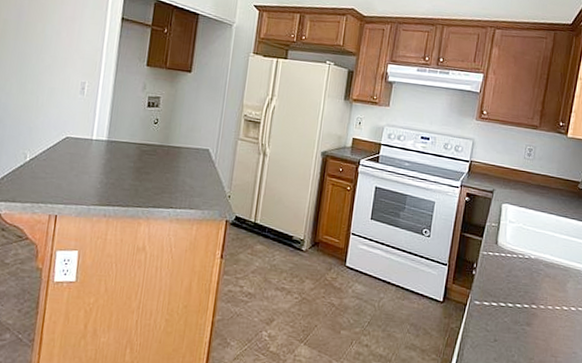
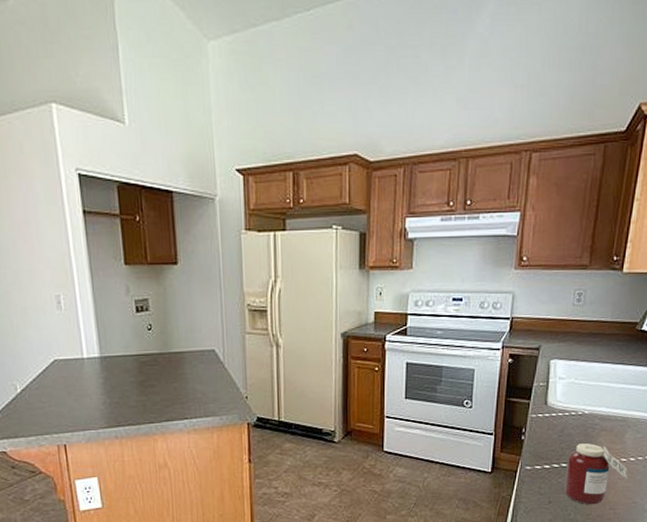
jar: none [509,286,569,350] -> present [564,443,628,505]

